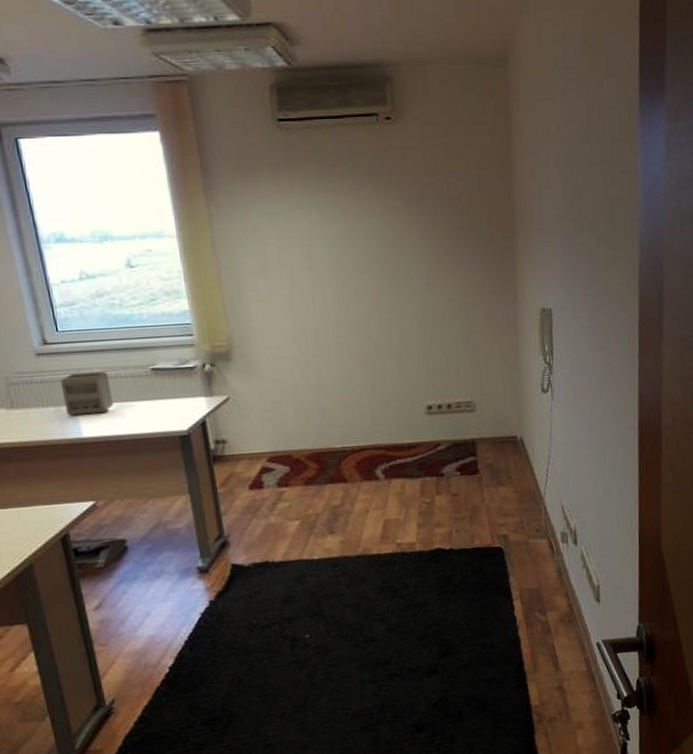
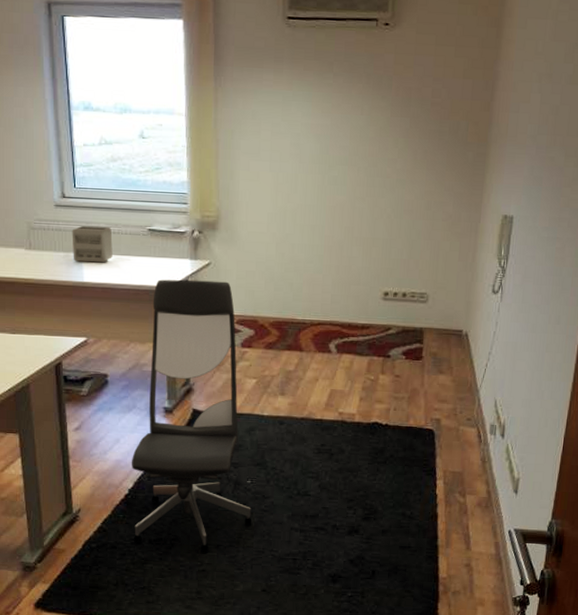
office chair: none [167,416,318,728] -> present [131,279,252,553]

